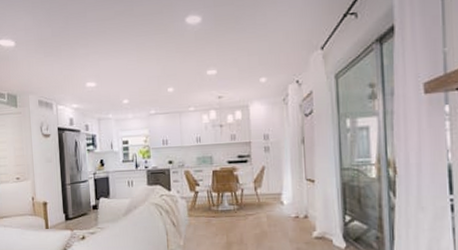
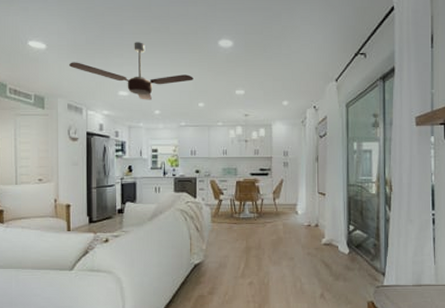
ceiling fan: none [36,28,161,90] -> present [68,42,194,100]

